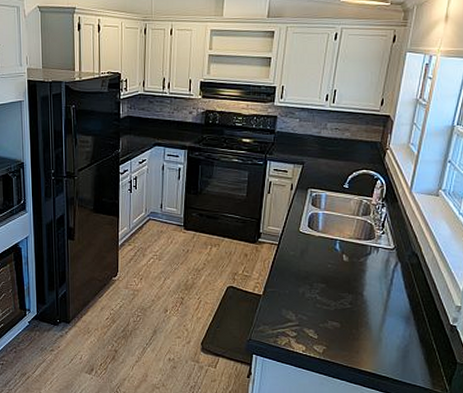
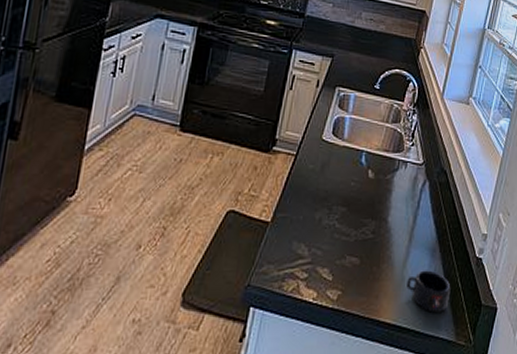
mug: none [384,333,426,366] -> present [406,270,451,313]

